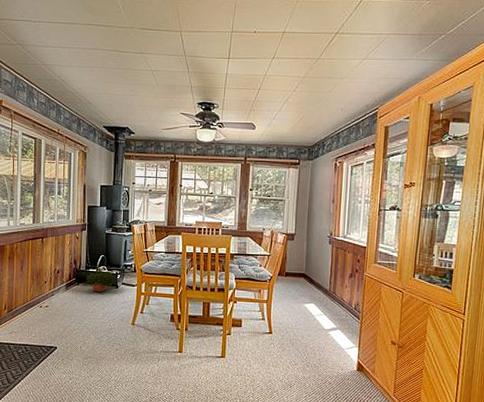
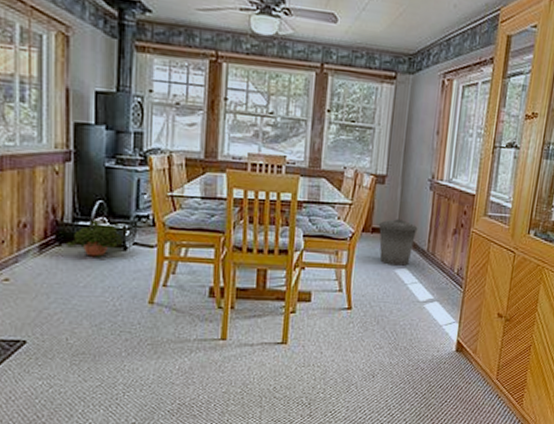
trash can: none [290,266,321,302] -> present [378,219,418,266]

